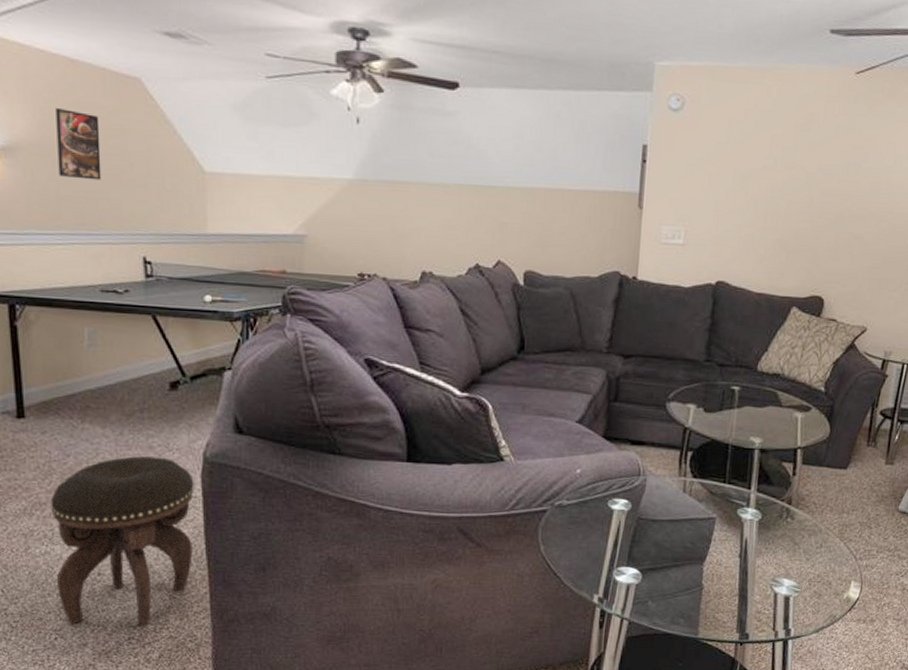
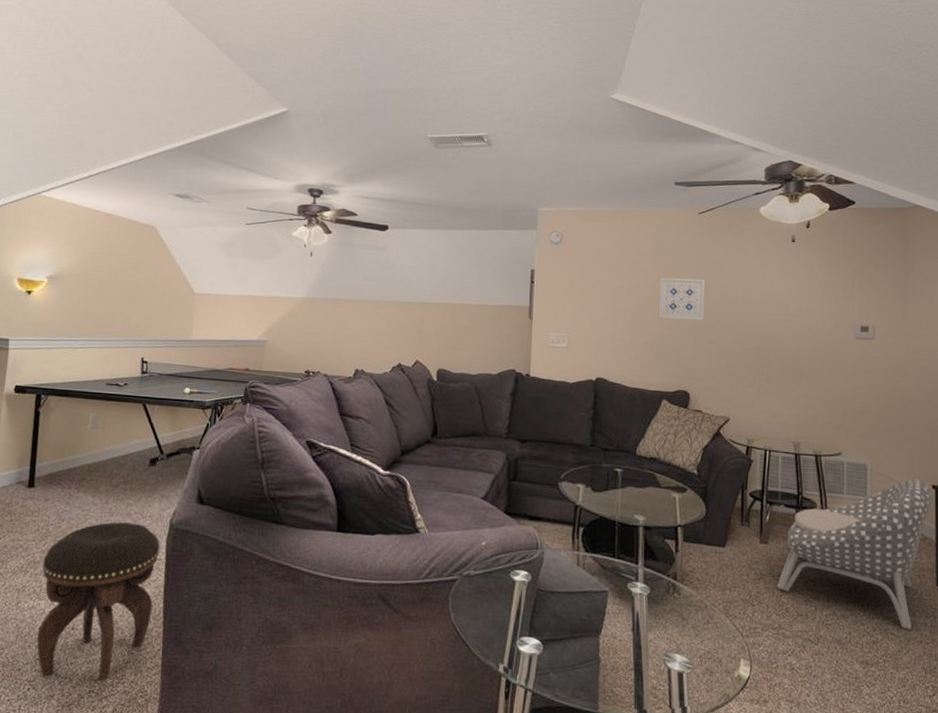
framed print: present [55,107,102,181] -> none [88,247,123,300]
wall art: none [795,156,855,212] -> present [658,277,705,321]

